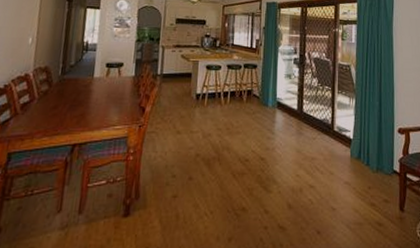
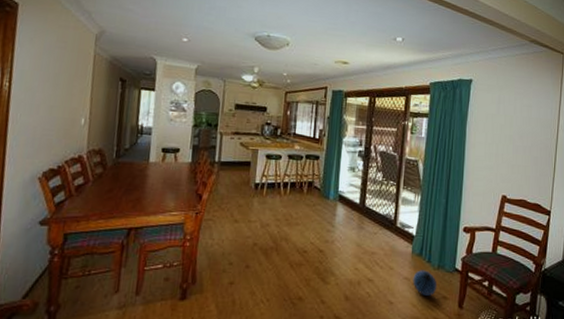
ball: none [353,173,378,200] -> present [413,270,437,296]

